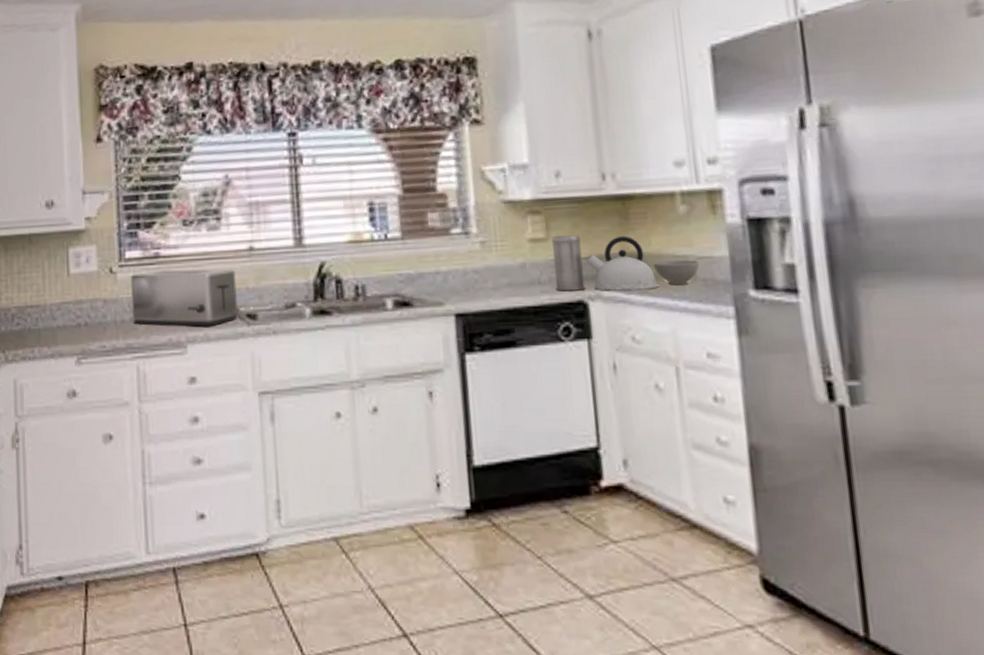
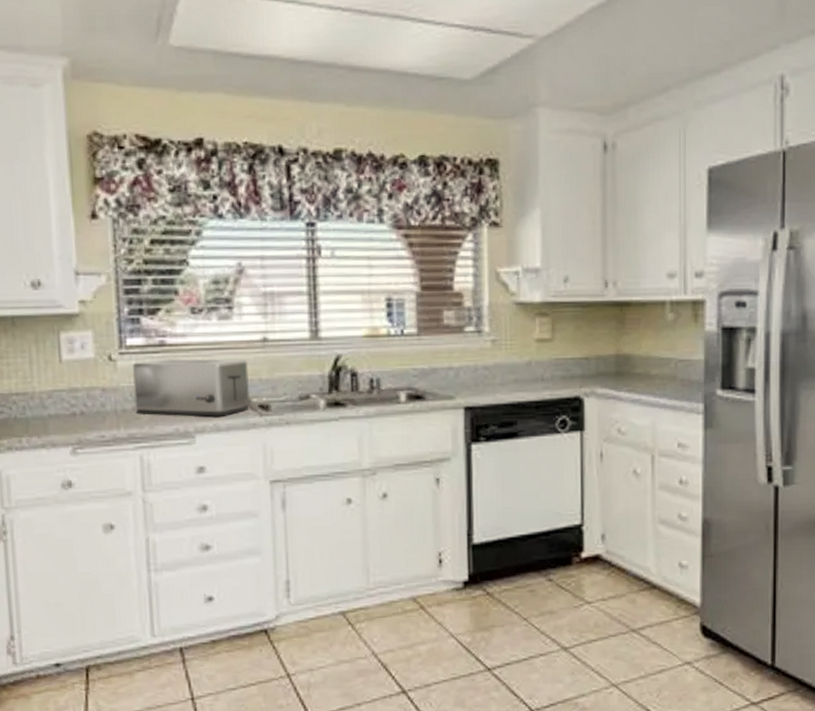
canister: present [551,235,585,292] -> none [556,337,582,388]
kettle: present [585,235,658,292] -> none [584,338,644,389]
bowl: present [652,259,700,286] -> none [641,362,680,385]

